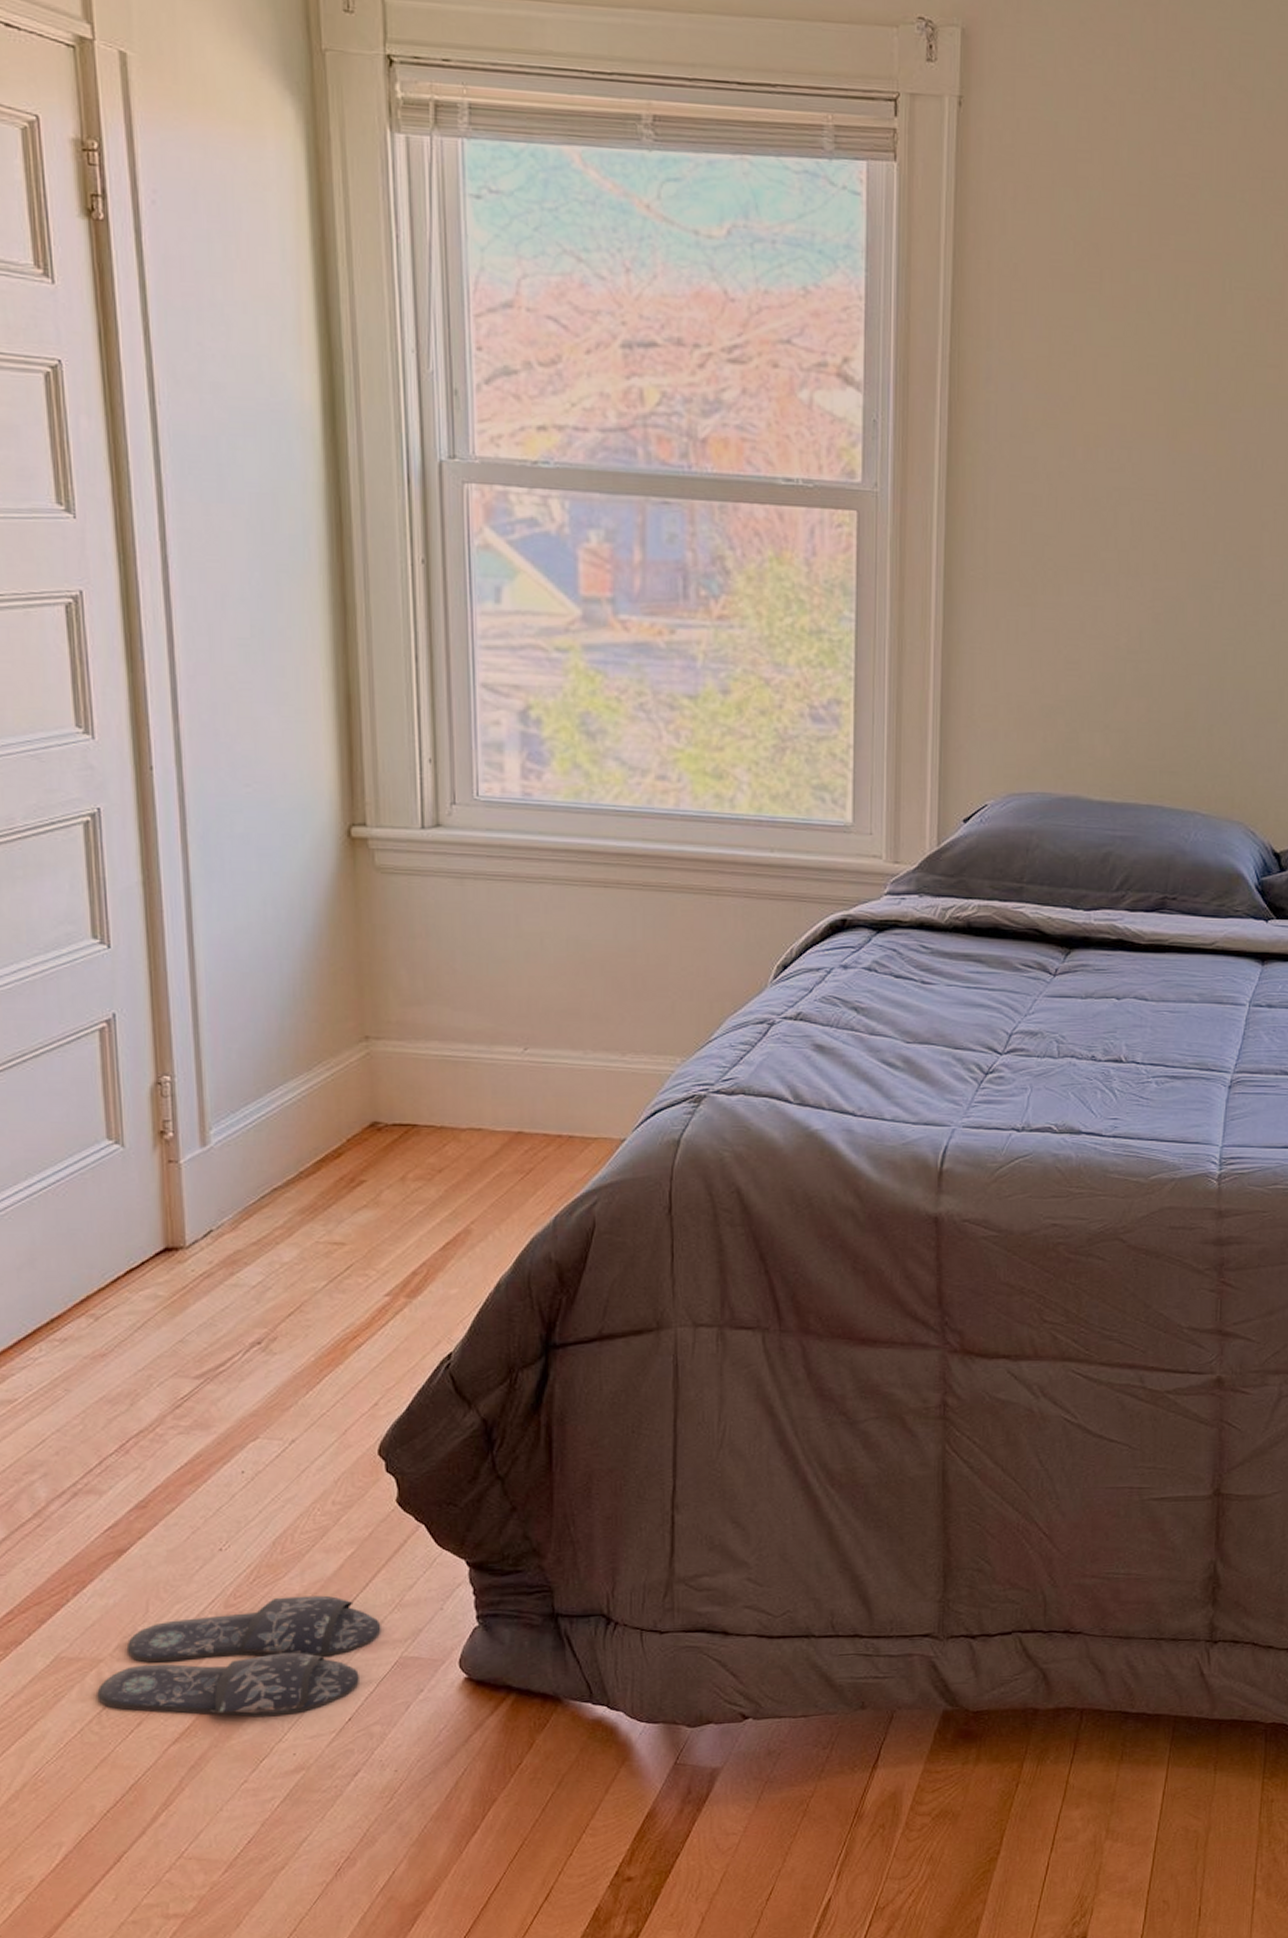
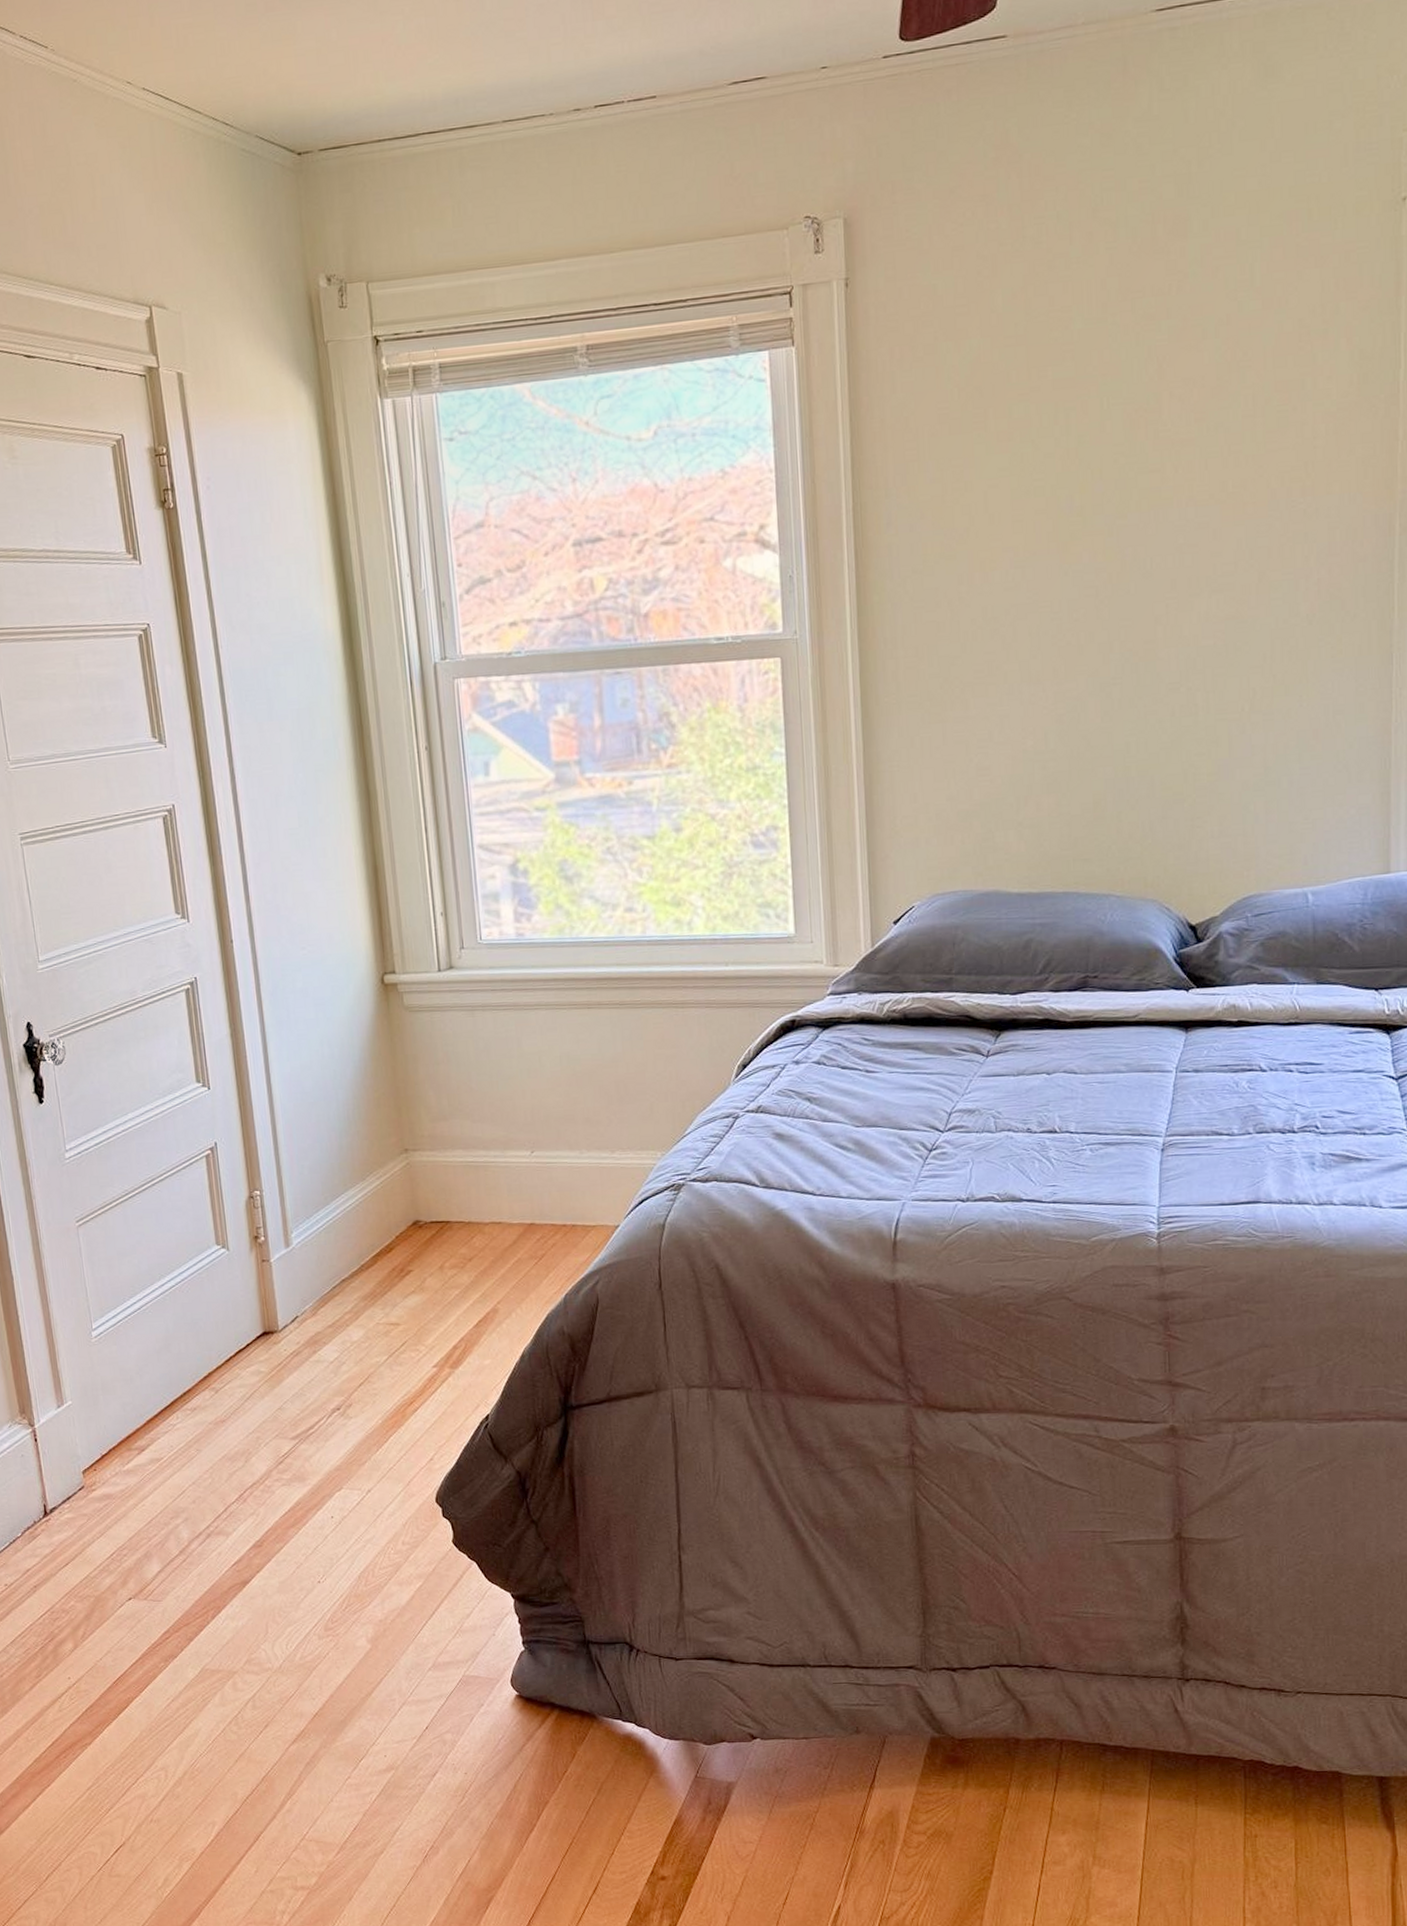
slippers: present [97,1595,381,1717] -> none [234,1621,447,1723]

